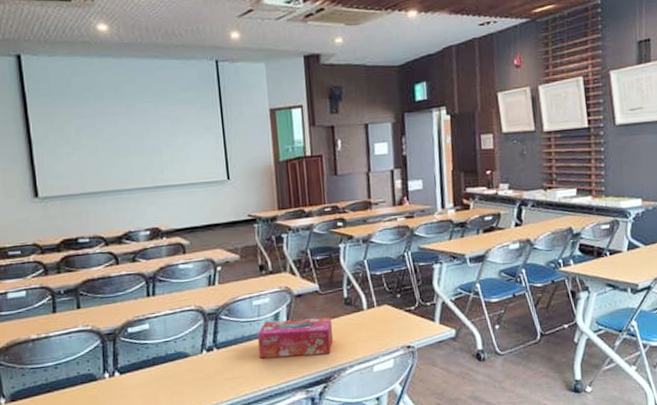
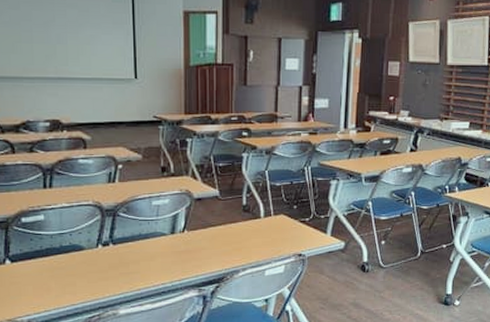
tissue box: present [258,317,334,359] -> none [155,221,229,257]

